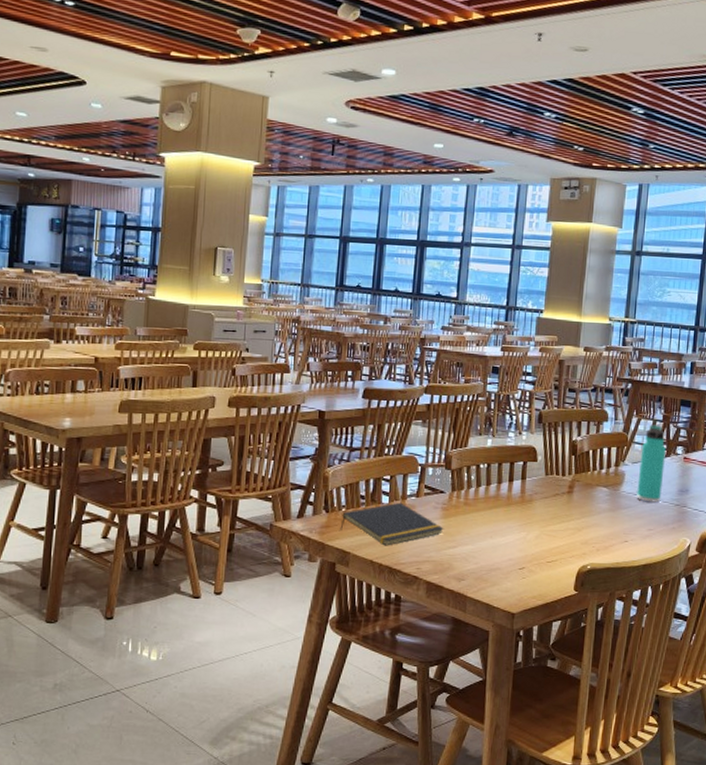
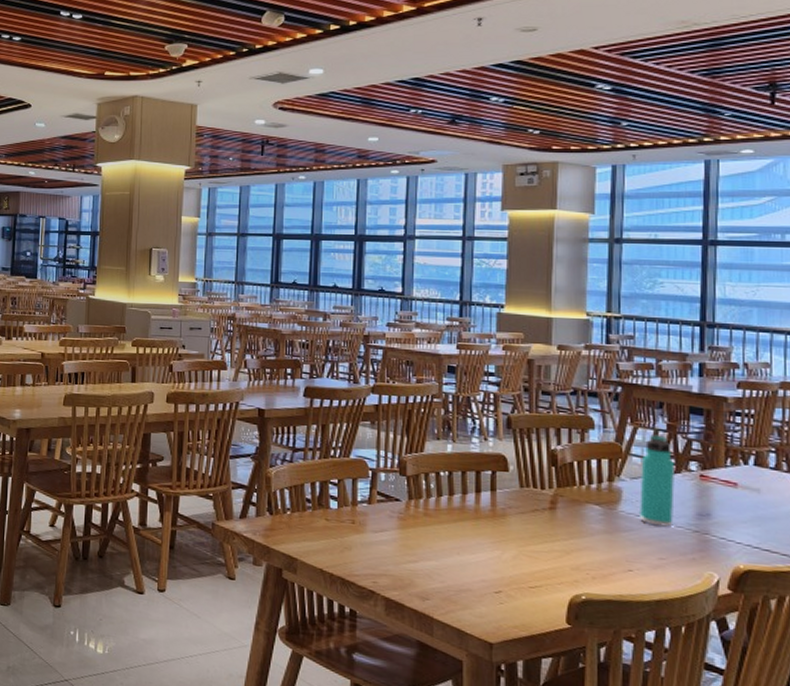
notepad: present [340,502,444,546] -> none [285,508,402,555]

